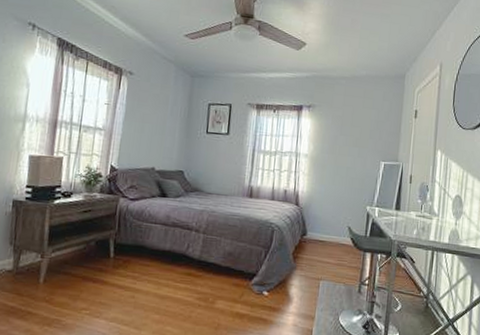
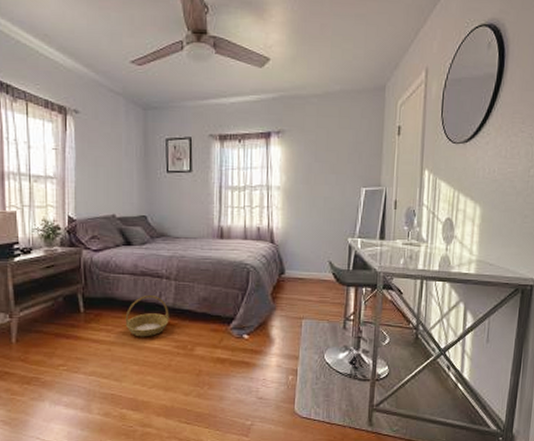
basket: none [151,246,195,287] -> present [125,296,169,337]

